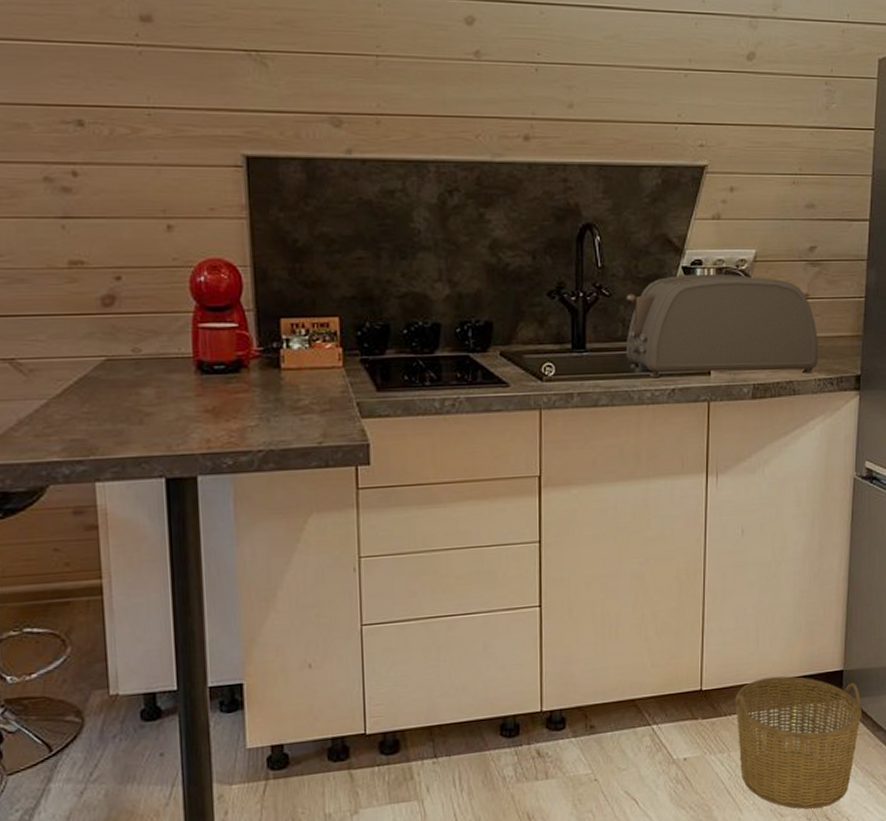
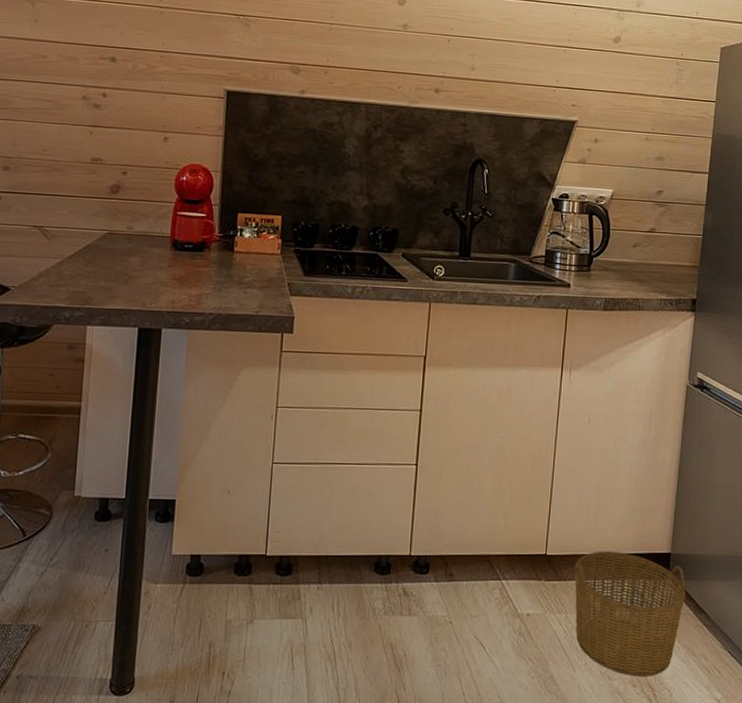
toaster: present [625,273,819,377] -> none [501,204,662,294]

